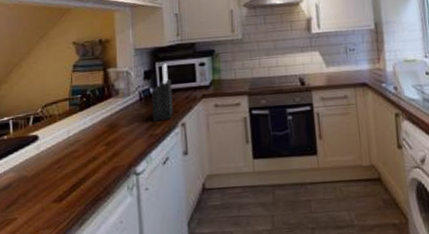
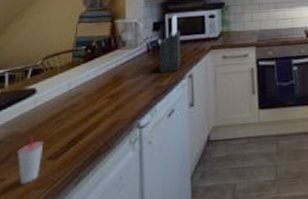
cup: none [25,180,49,224] -> present [17,136,44,184]

